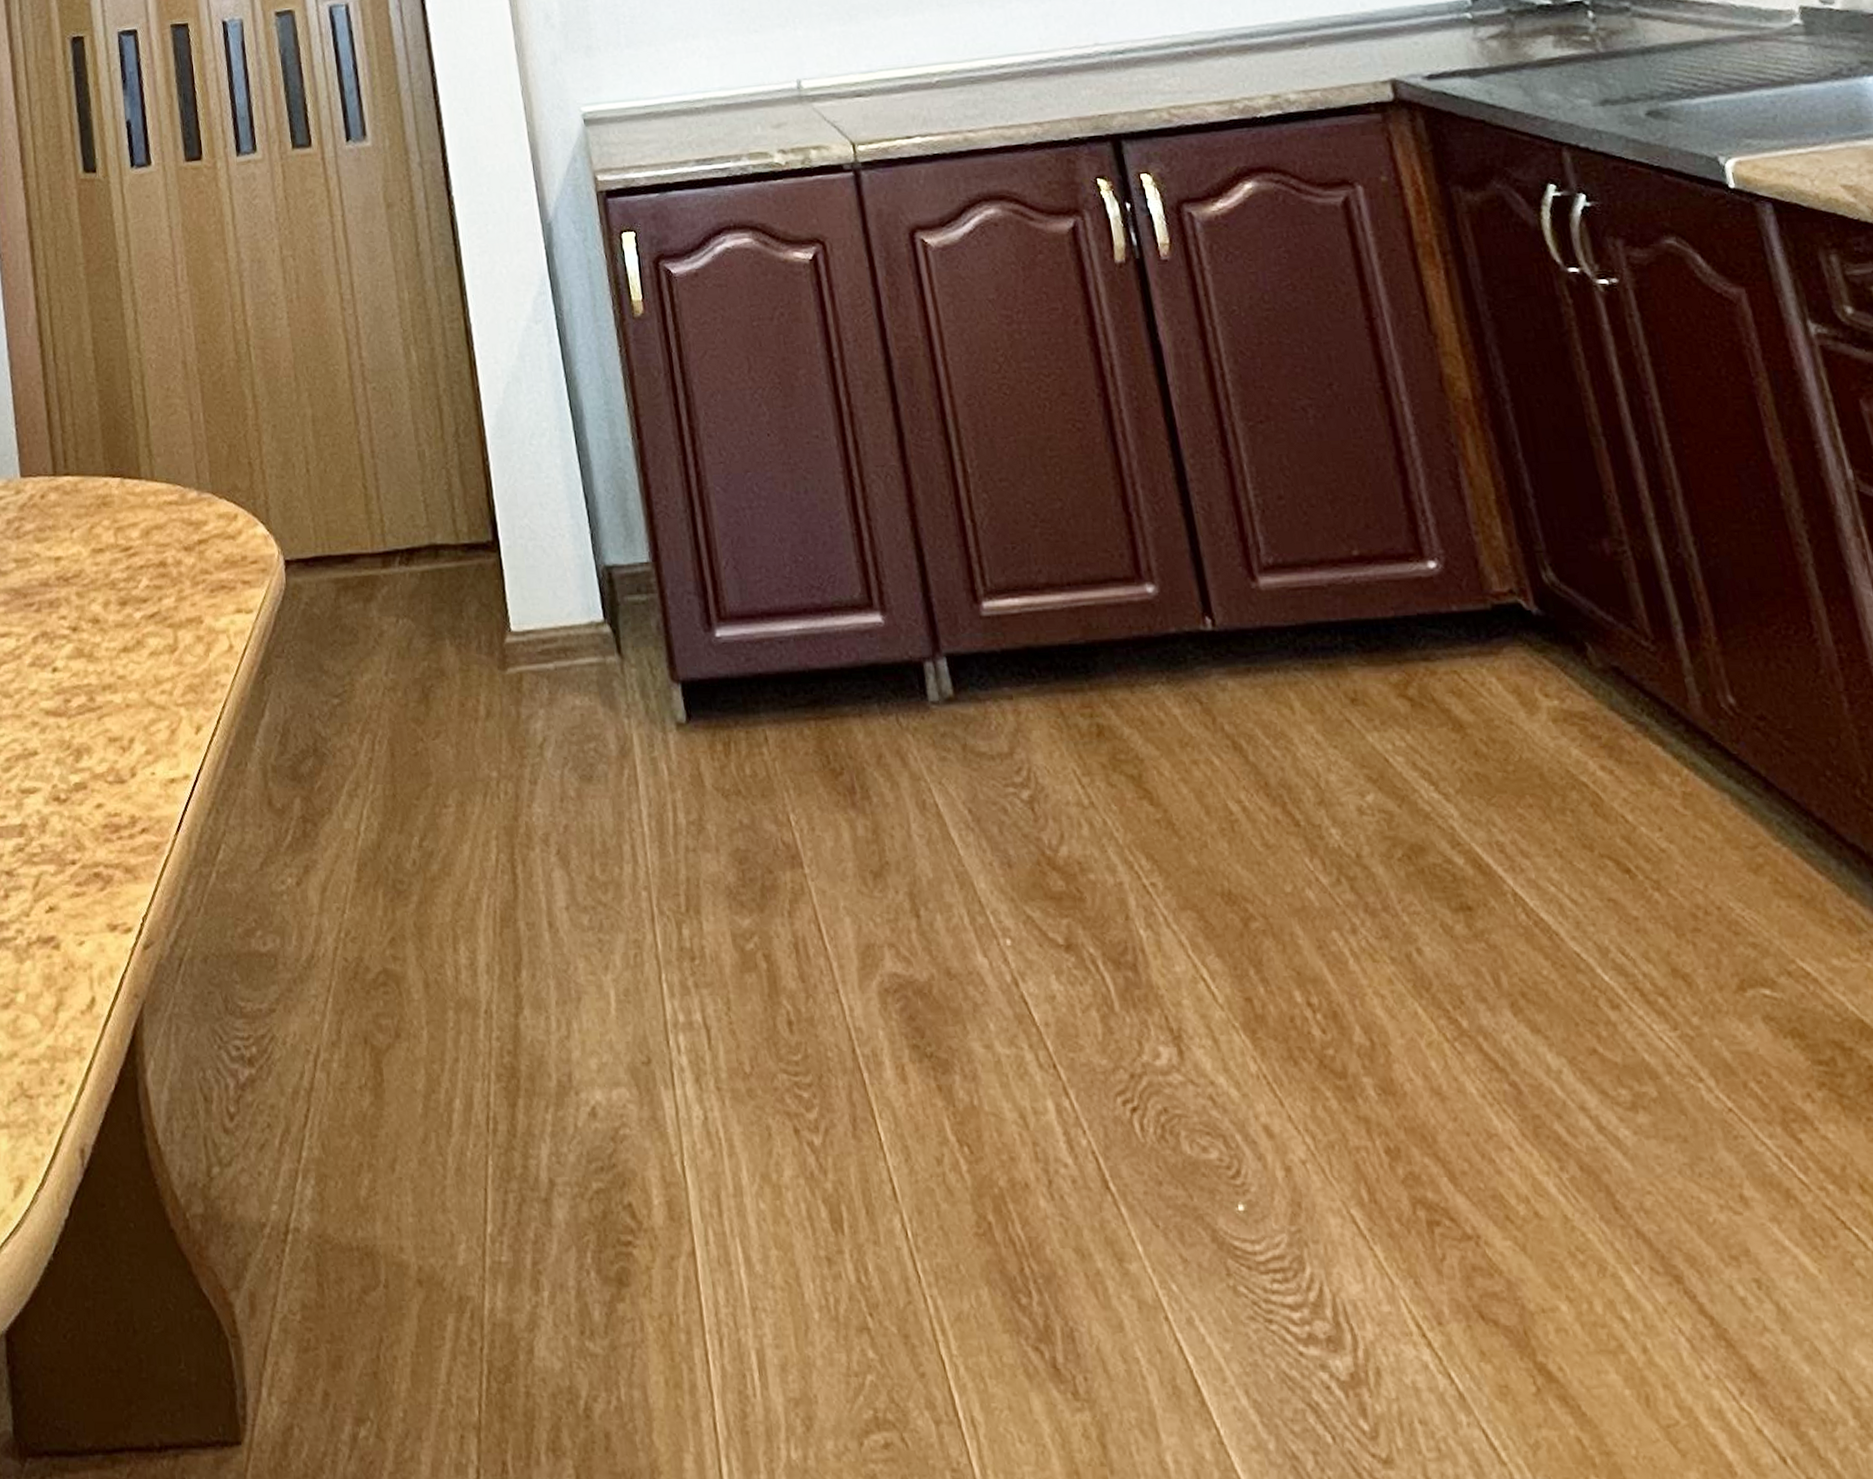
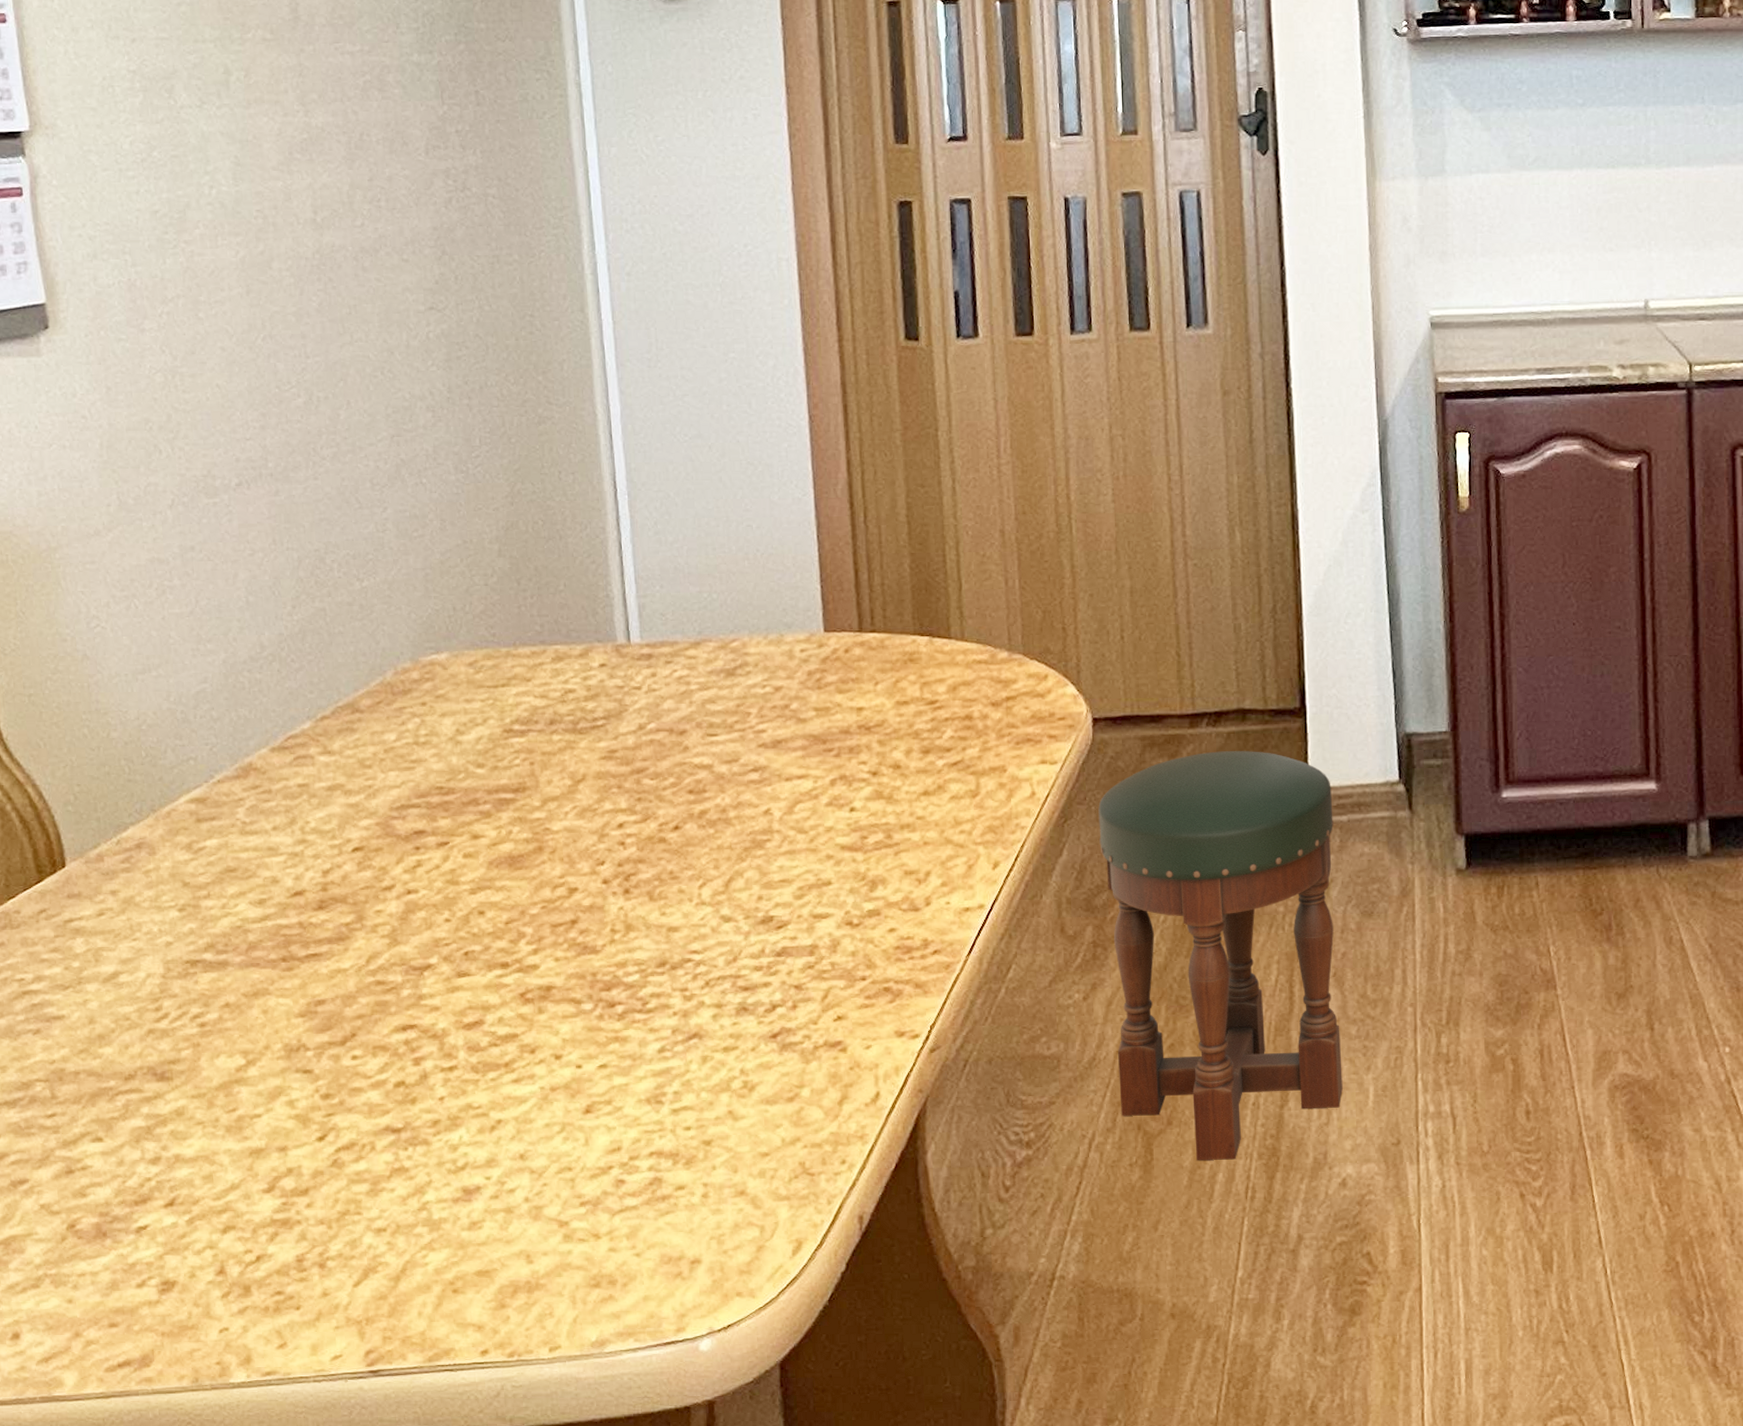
stool: none [297,591,581,1082] -> present [1098,751,1343,1160]

